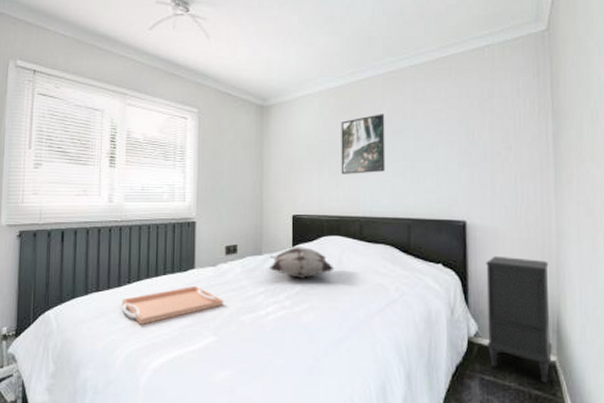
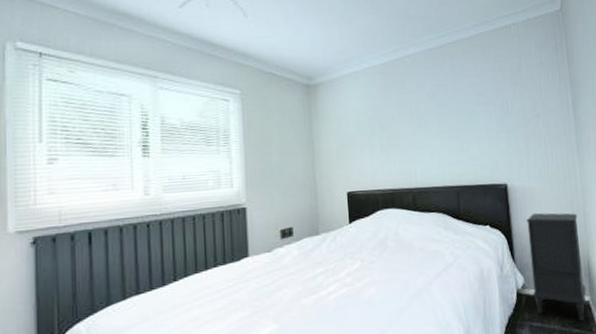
serving tray: present [122,285,224,325] -> none [168,274,282,324]
decorative pillow: present [269,247,335,279] -> none [327,222,392,255]
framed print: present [341,114,385,174] -> none [388,89,432,148]

